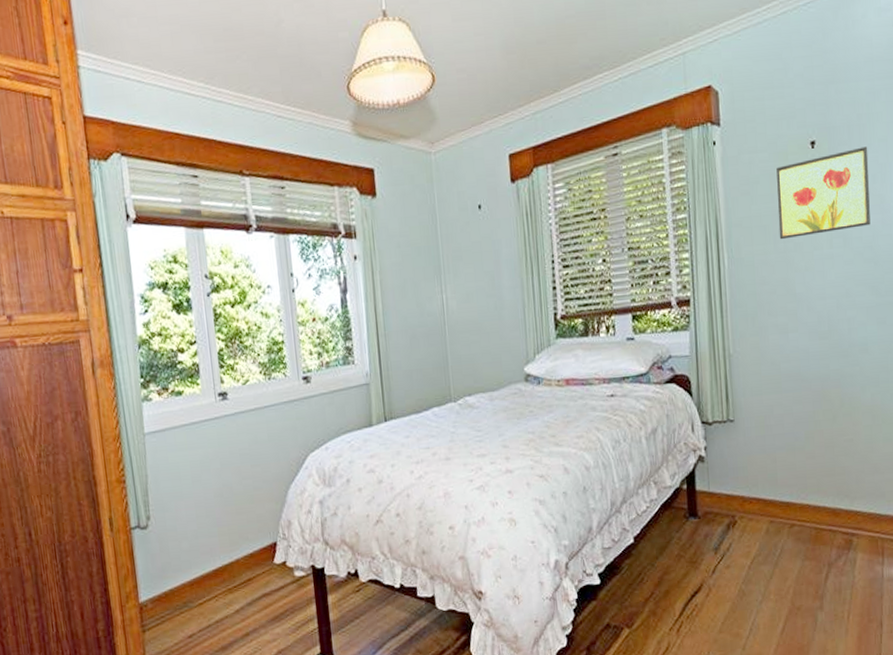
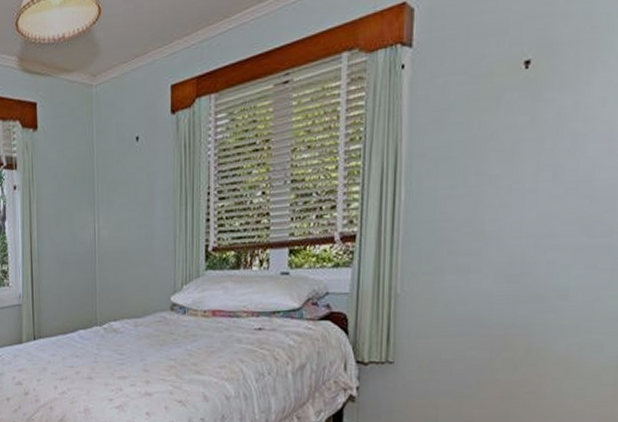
wall art: present [776,146,871,240] -> none [471,64,601,172]

